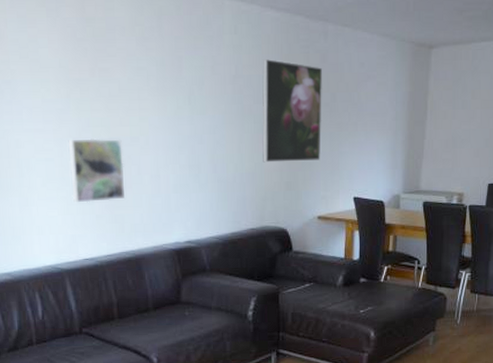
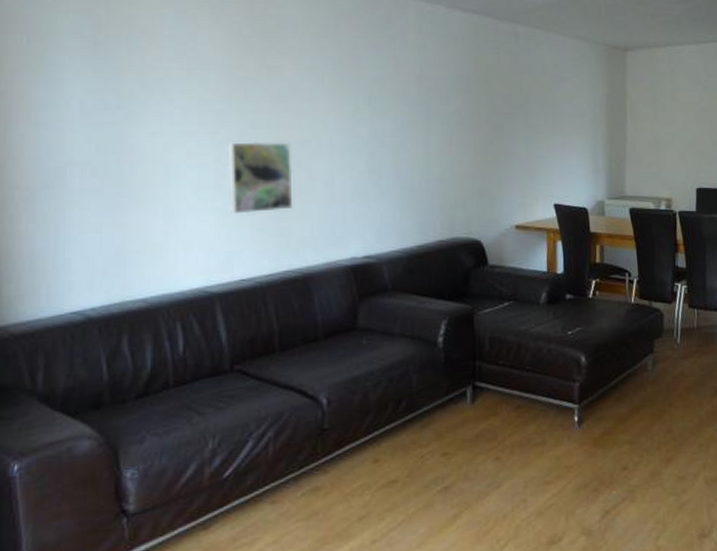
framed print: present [262,59,323,163] -> none [450,60,516,167]

